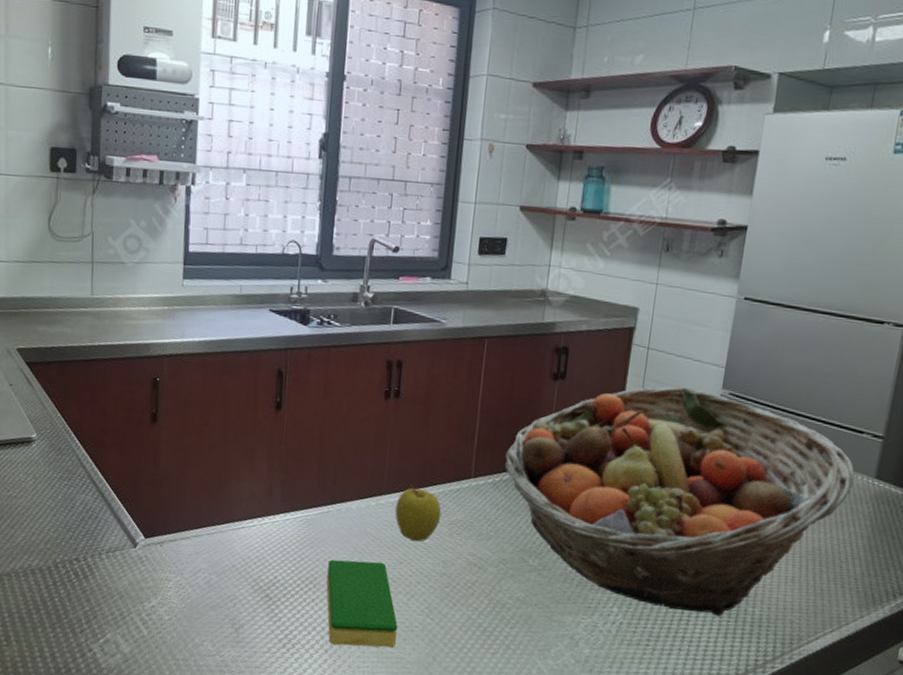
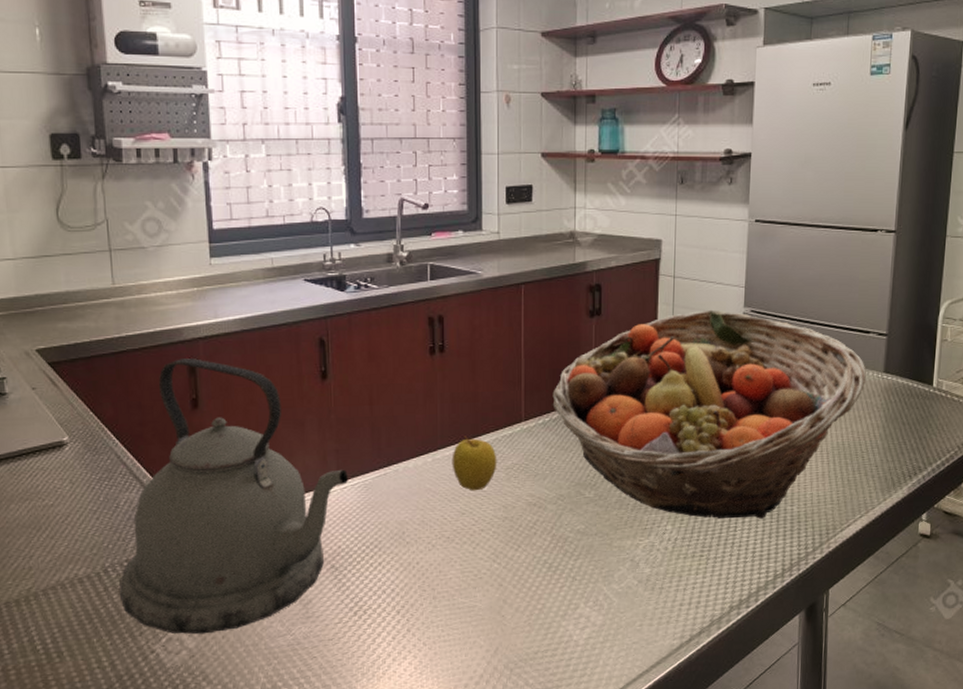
kettle: none [66,373,292,642] -> present [119,358,349,634]
dish sponge: present [326,559,398,648] -> none [391,516,467,604]

